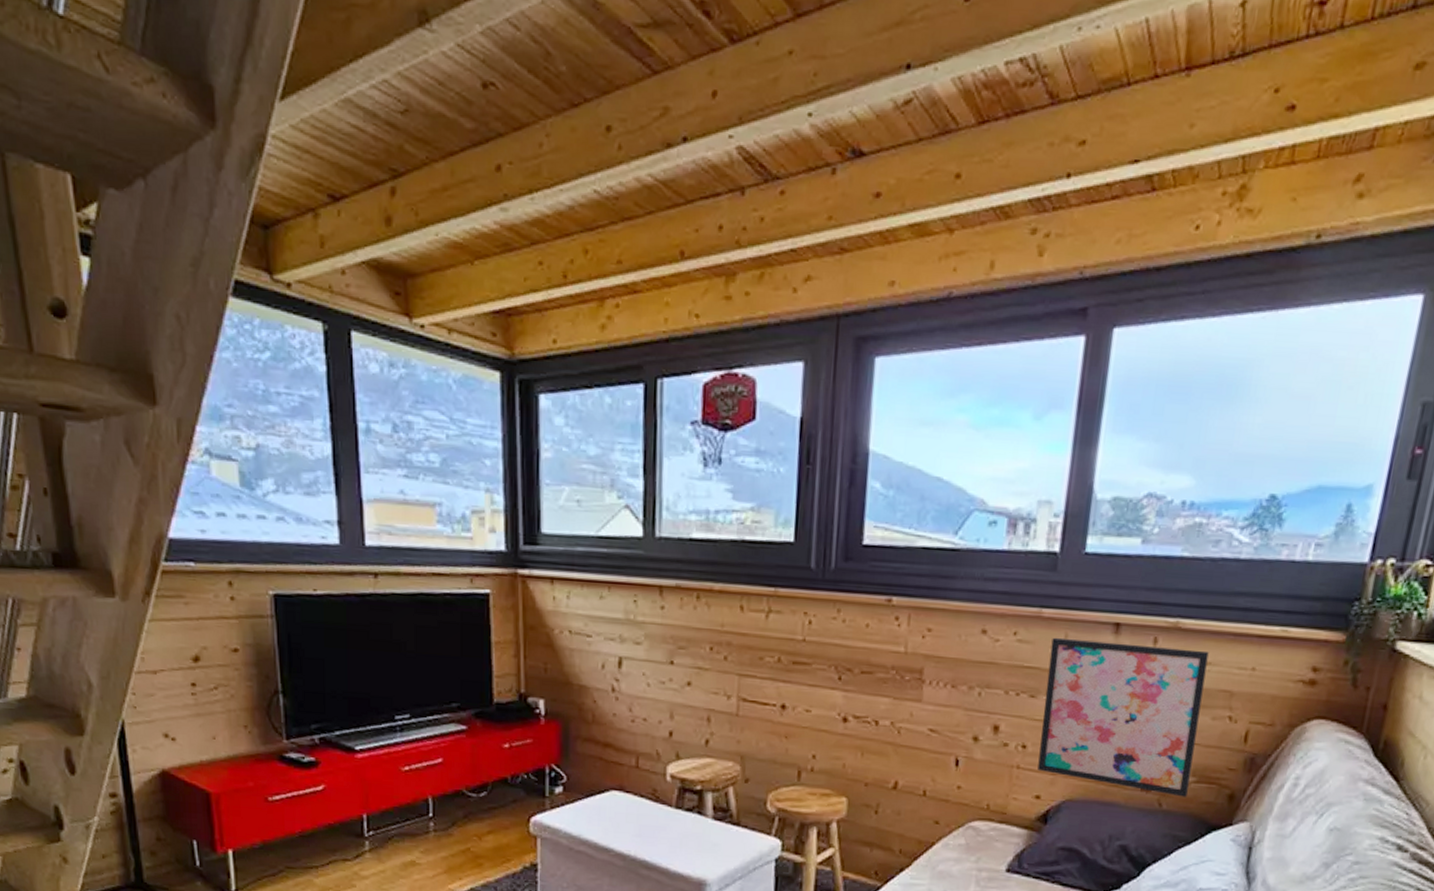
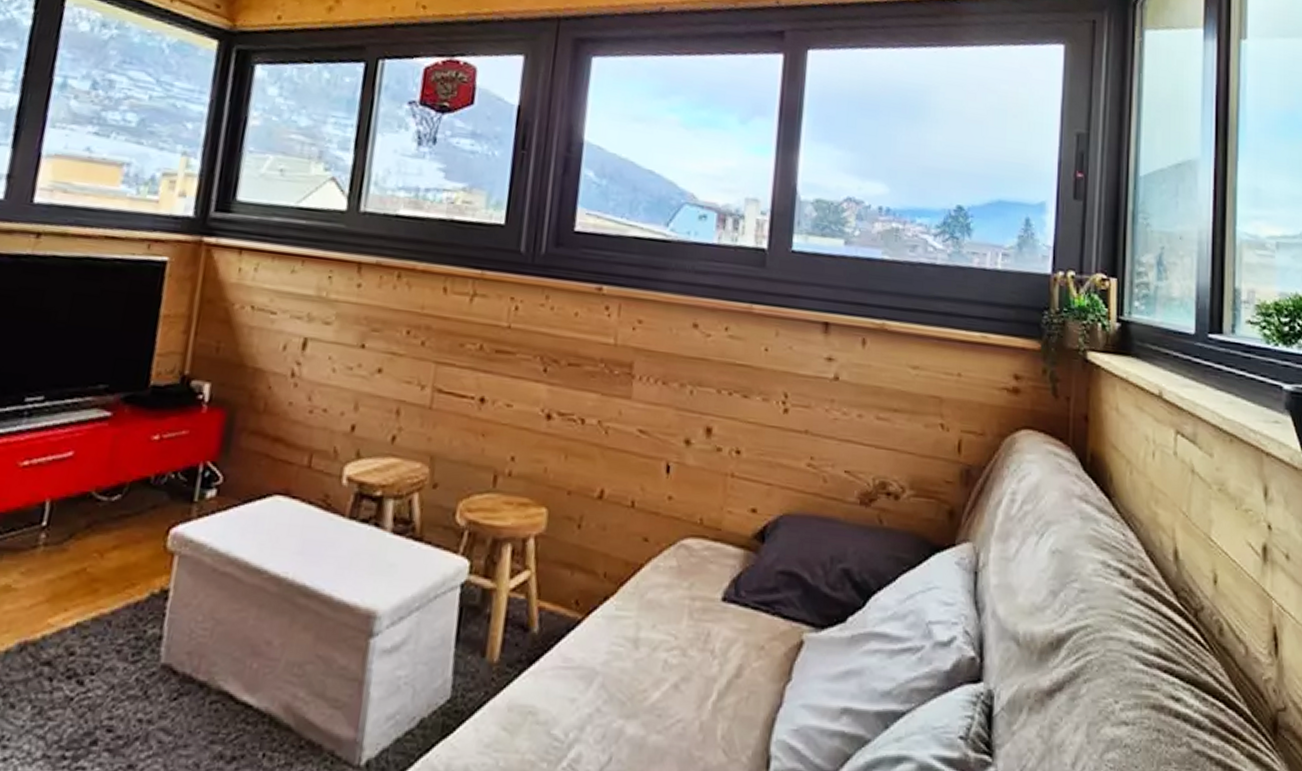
wall art: present [1037,637,1209,797] -> none [753,334,916,513]

